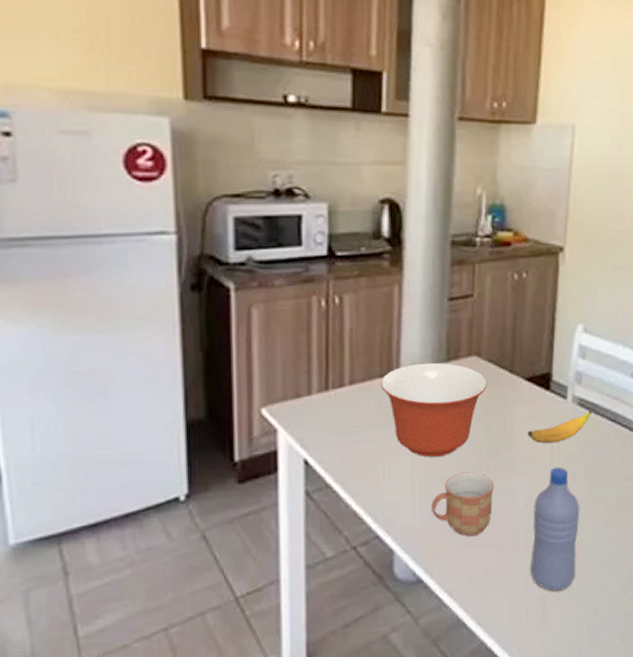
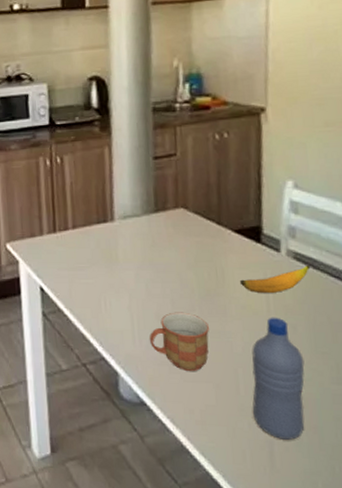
mixing bowl: present [380,362,488,458] -> none [98,212,196,296]

